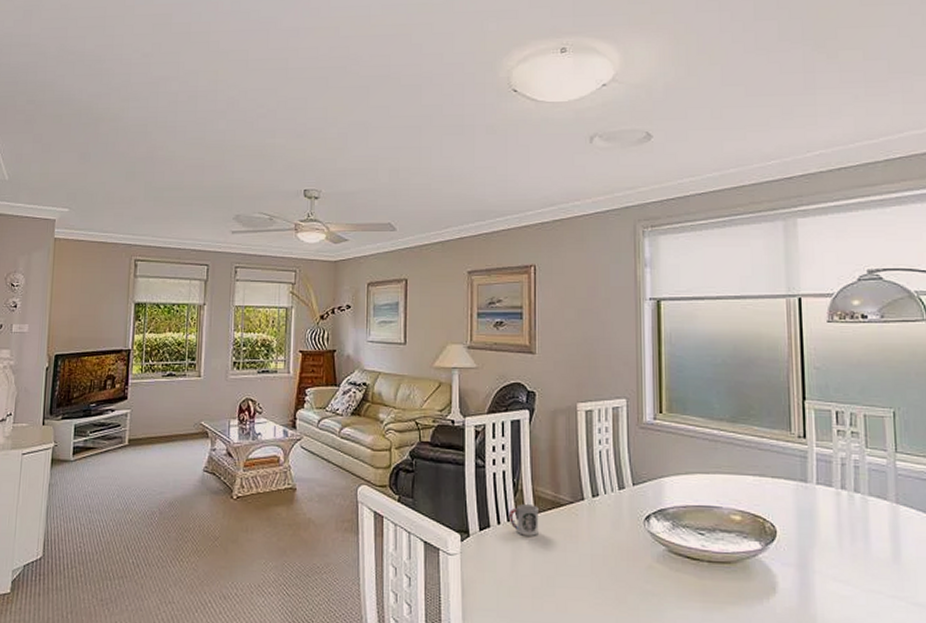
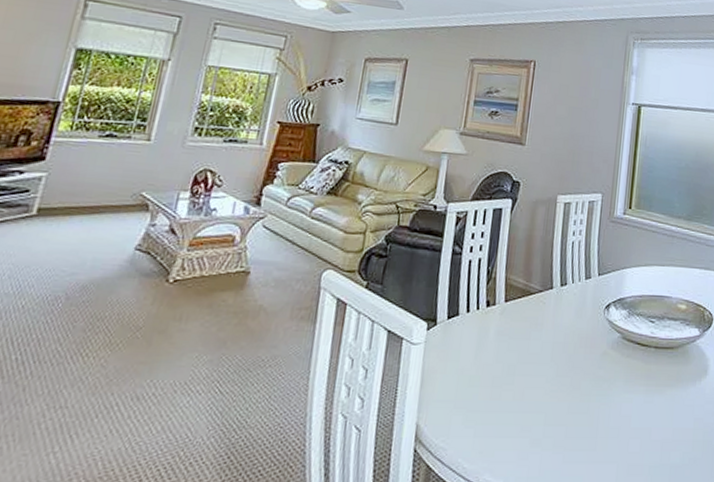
cup: present [508,504,539,536] -> none [478,292,509,324]

